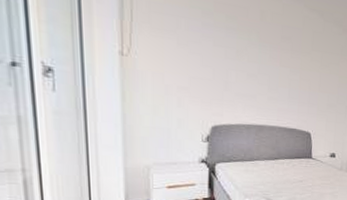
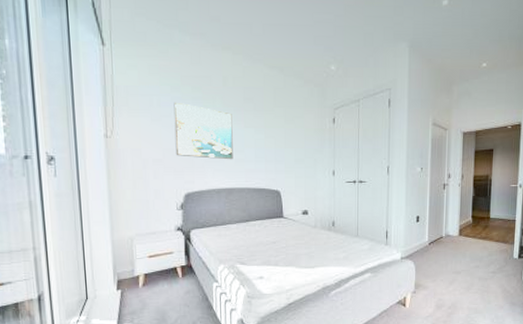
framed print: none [204,28,268,97] -> present [173,102,233,160]

